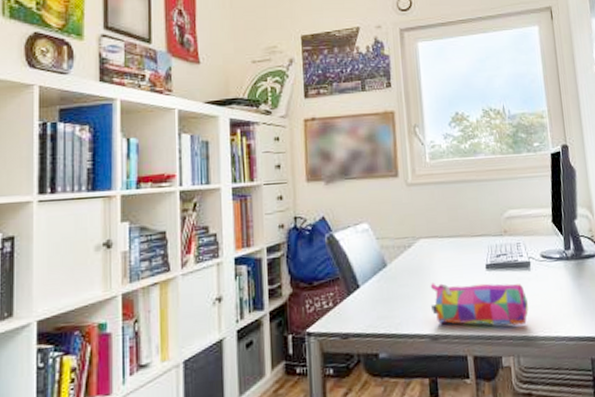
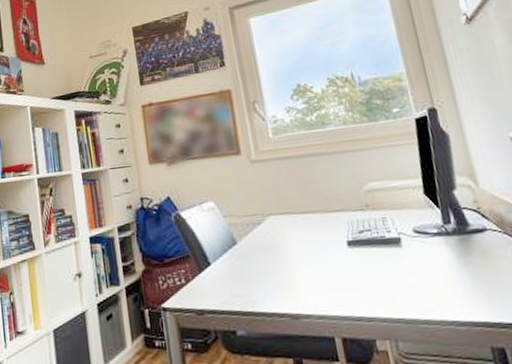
pencil case: present [430,283,529,326] -> none [285,260,404,307]

